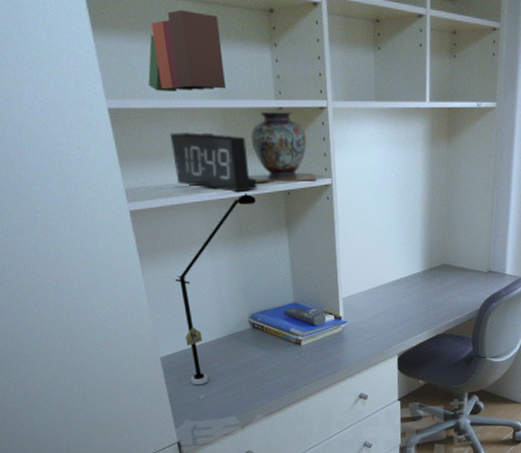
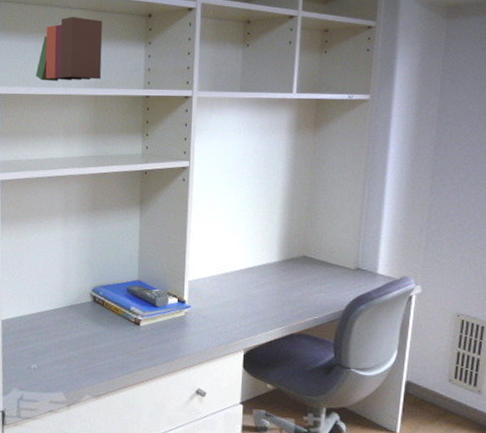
alarm clock: present [170,132,257,192] -> none [45,115,117,169]
desk lamp: present [175,193,256,386] -> none [25,170,114,354]
decorative vase: present [249,111,316,182] -> none [110,99,174,162]

